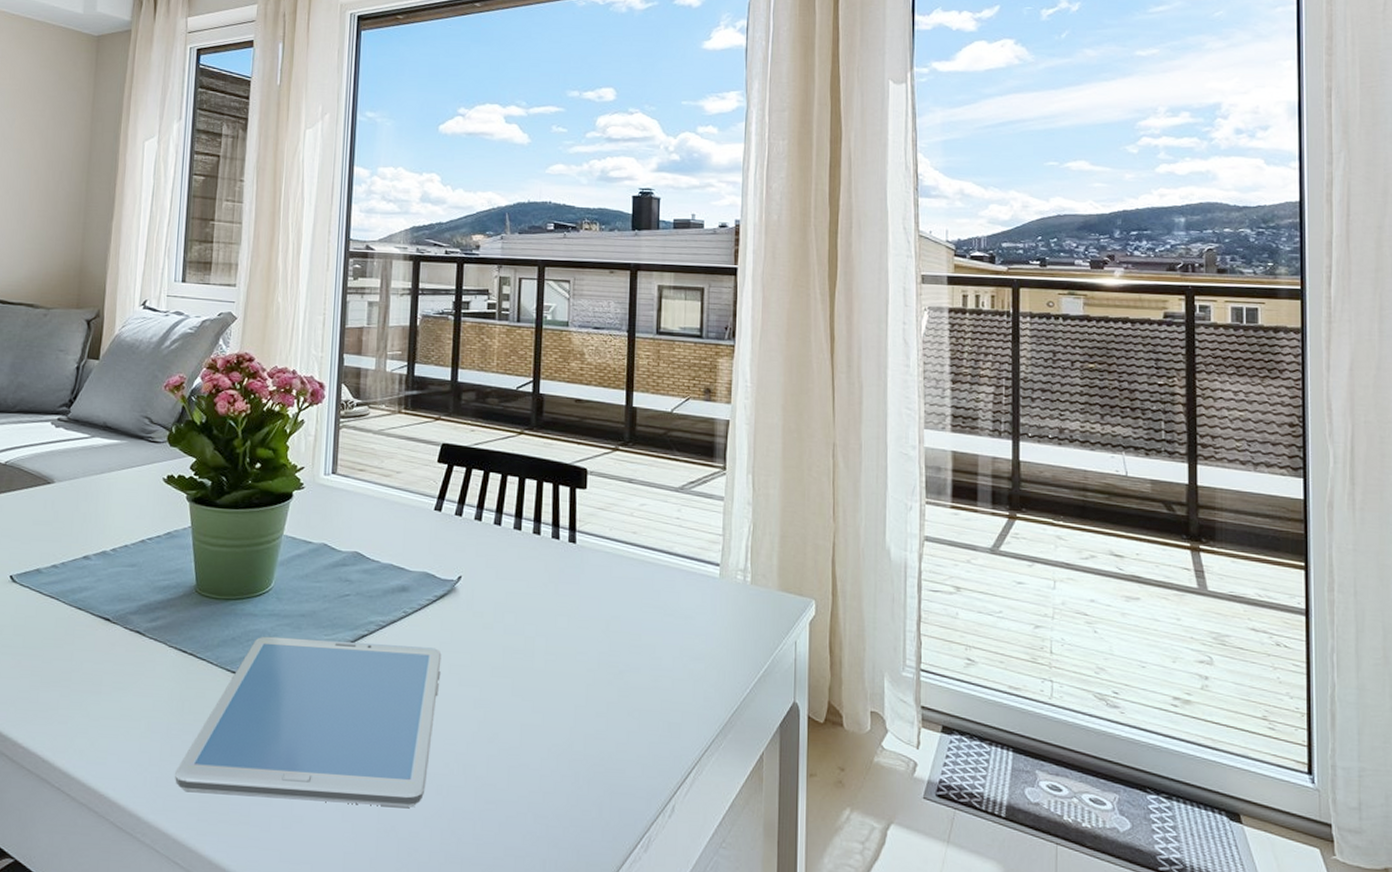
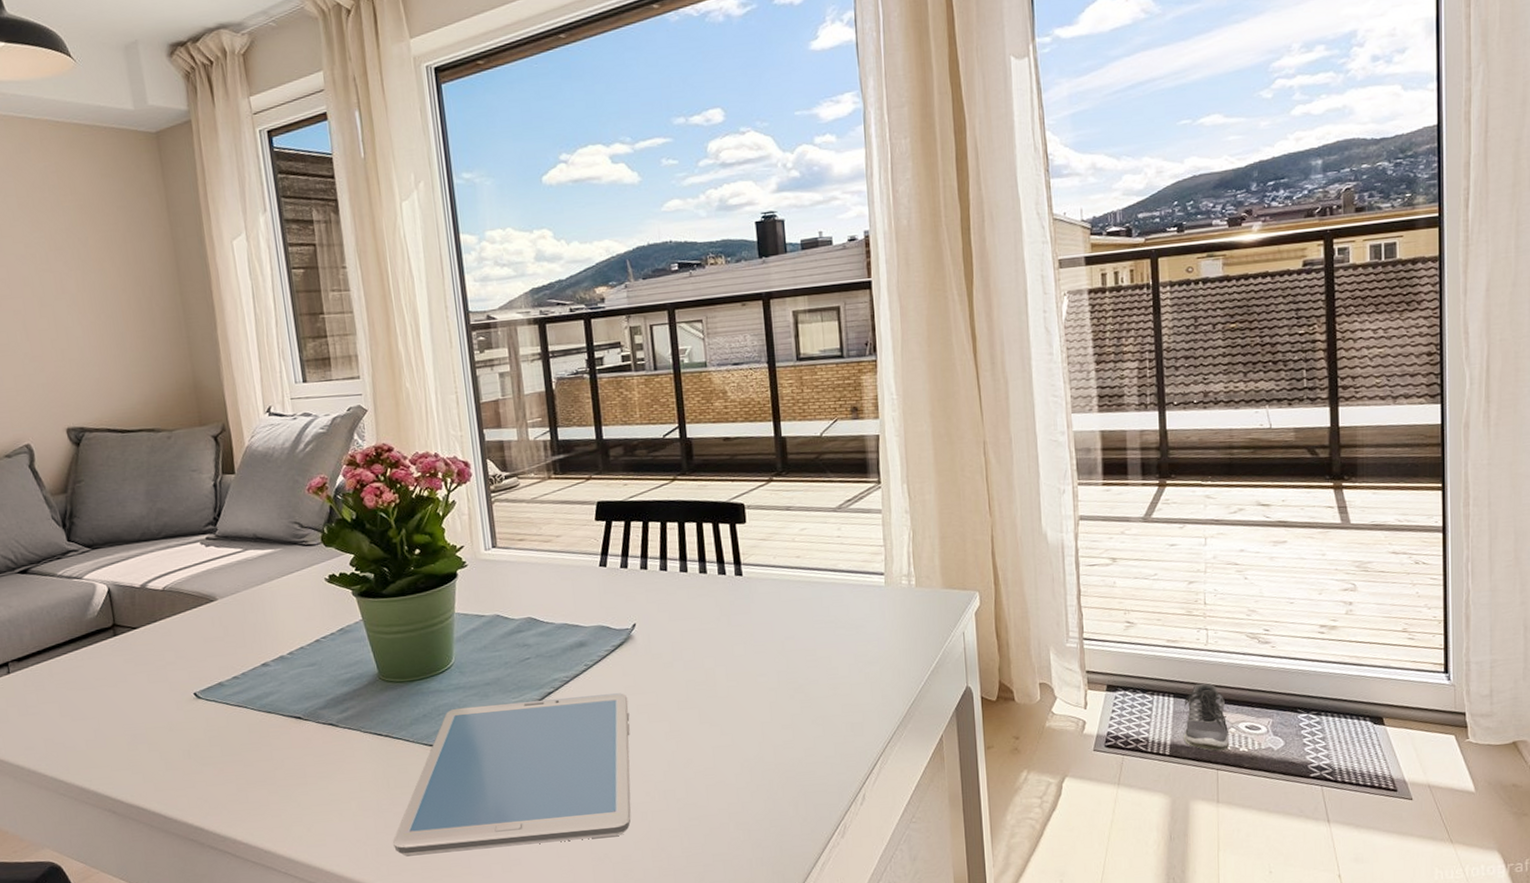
athletic shoe: none [1022,740,1070,822] -> present [1184,683,1229,751]

